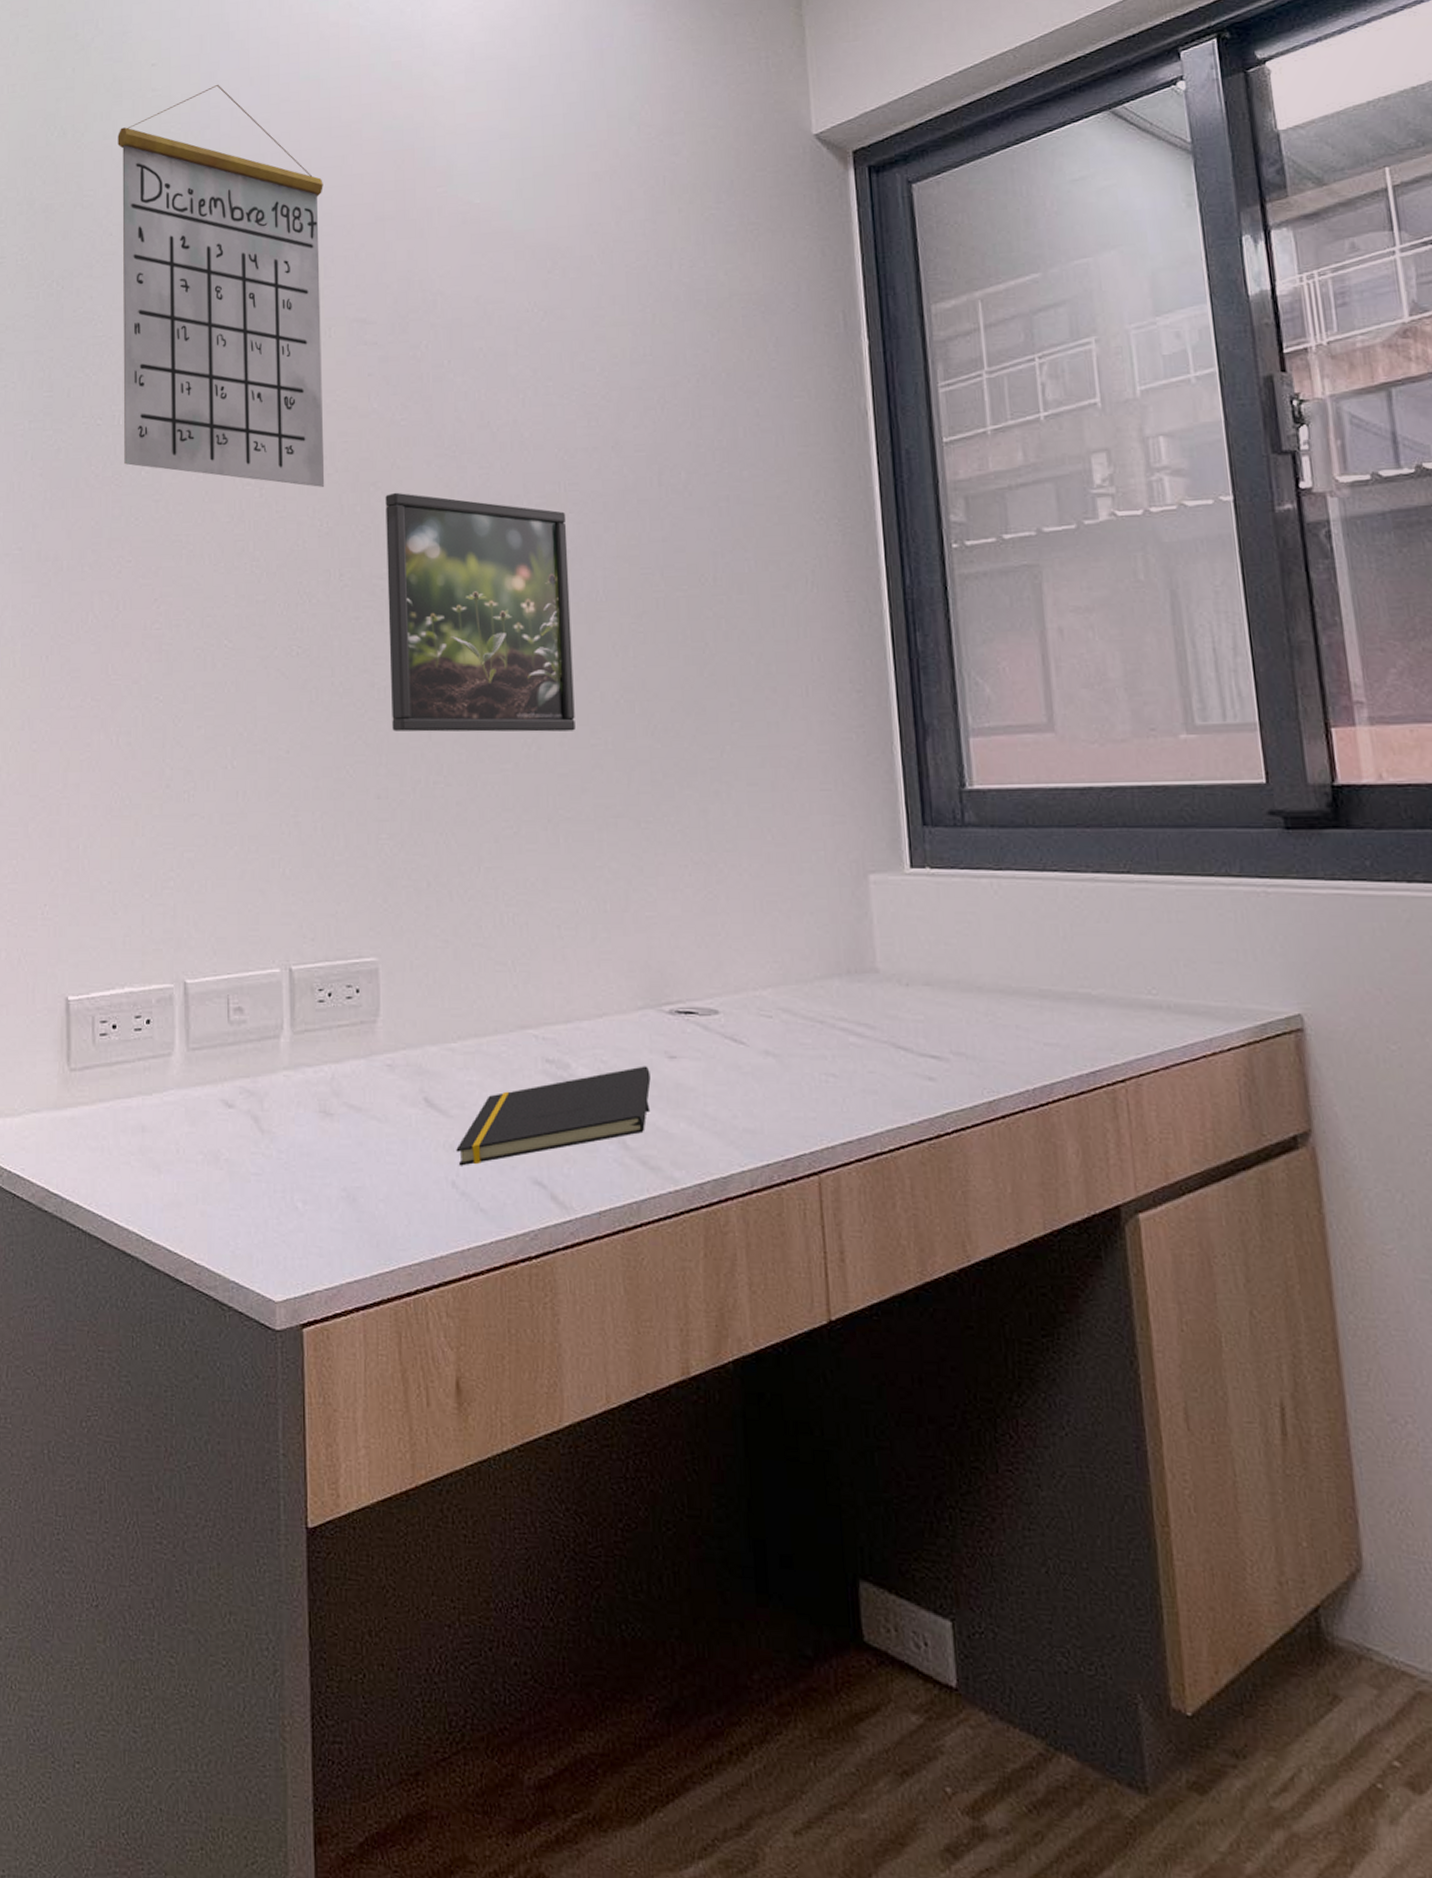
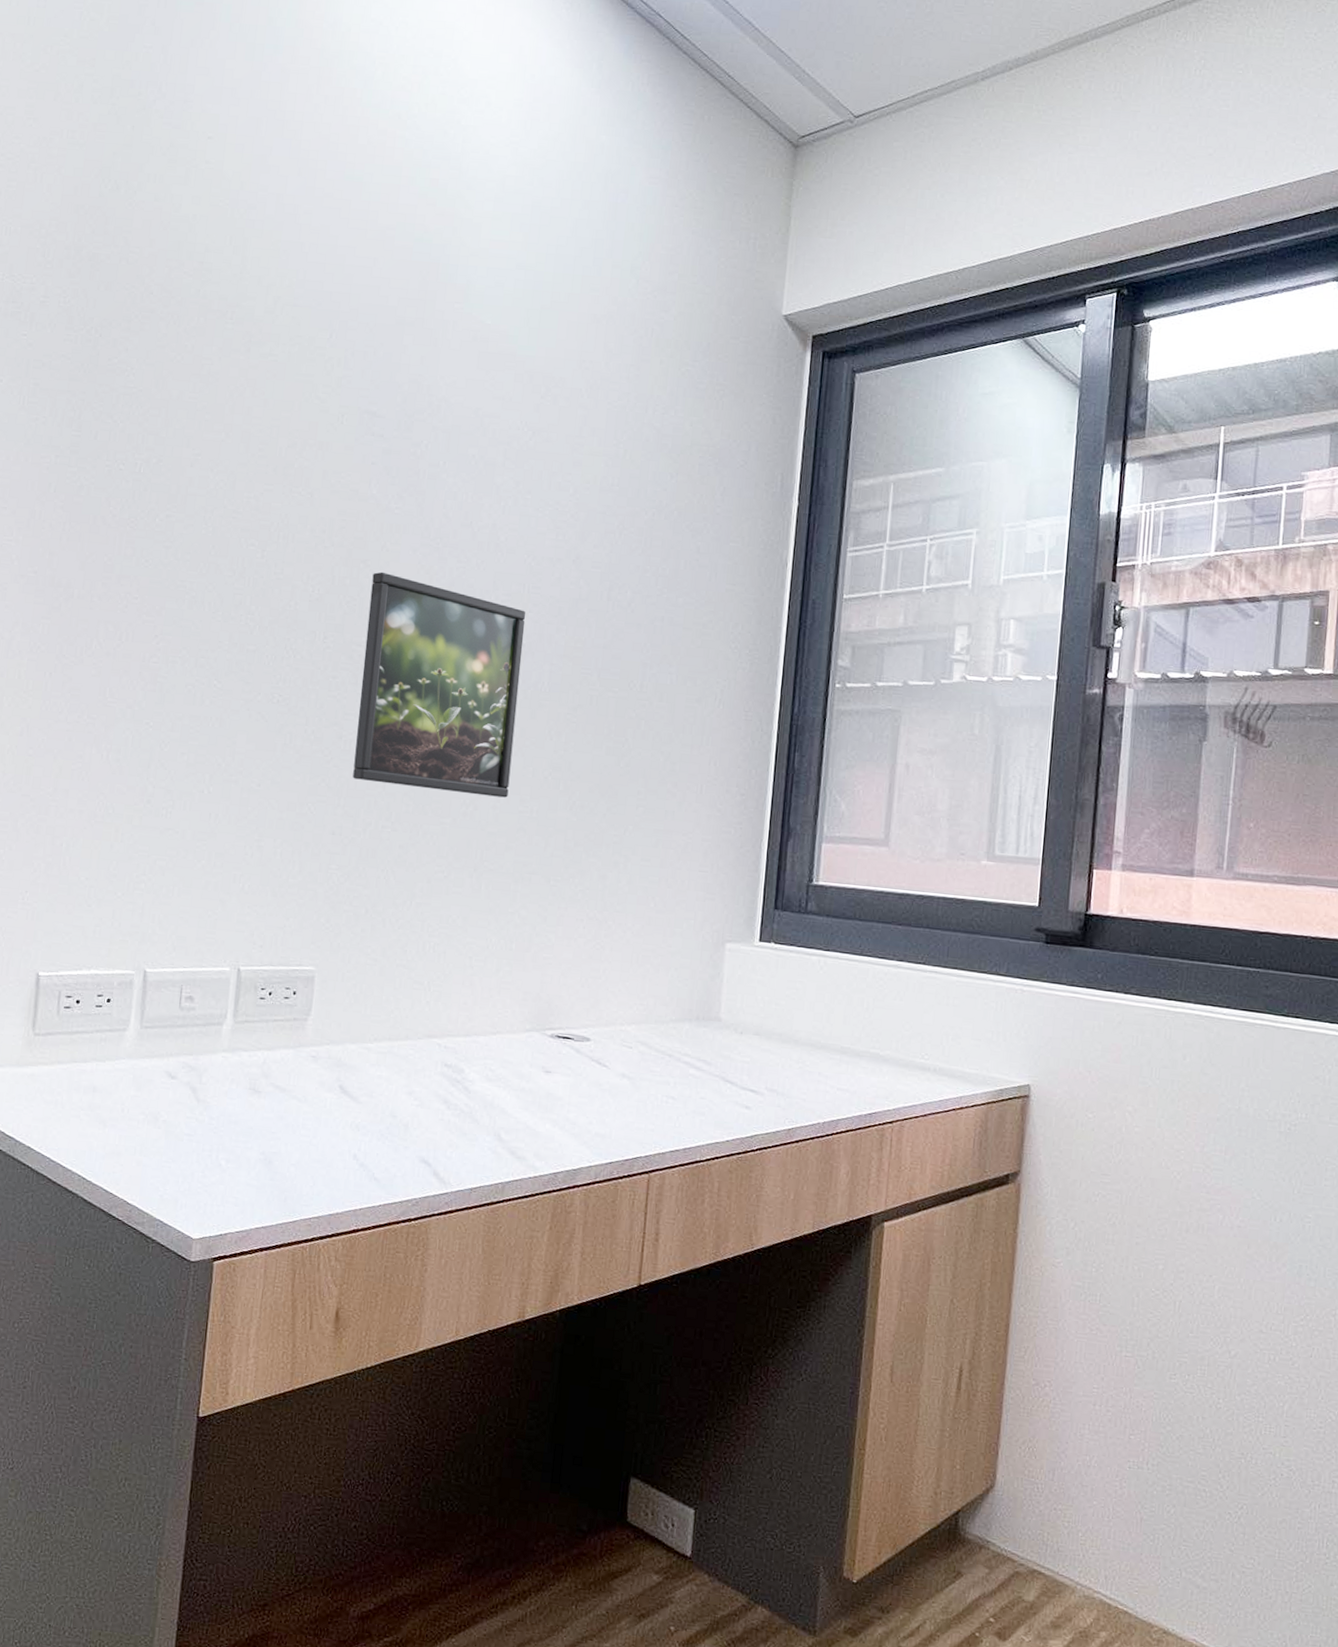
calendar: present [118,85,325,487] -> none [141,169,354,557]
notepad: present [456,1066,651,1166] -> none [361,1076,528,1143]

